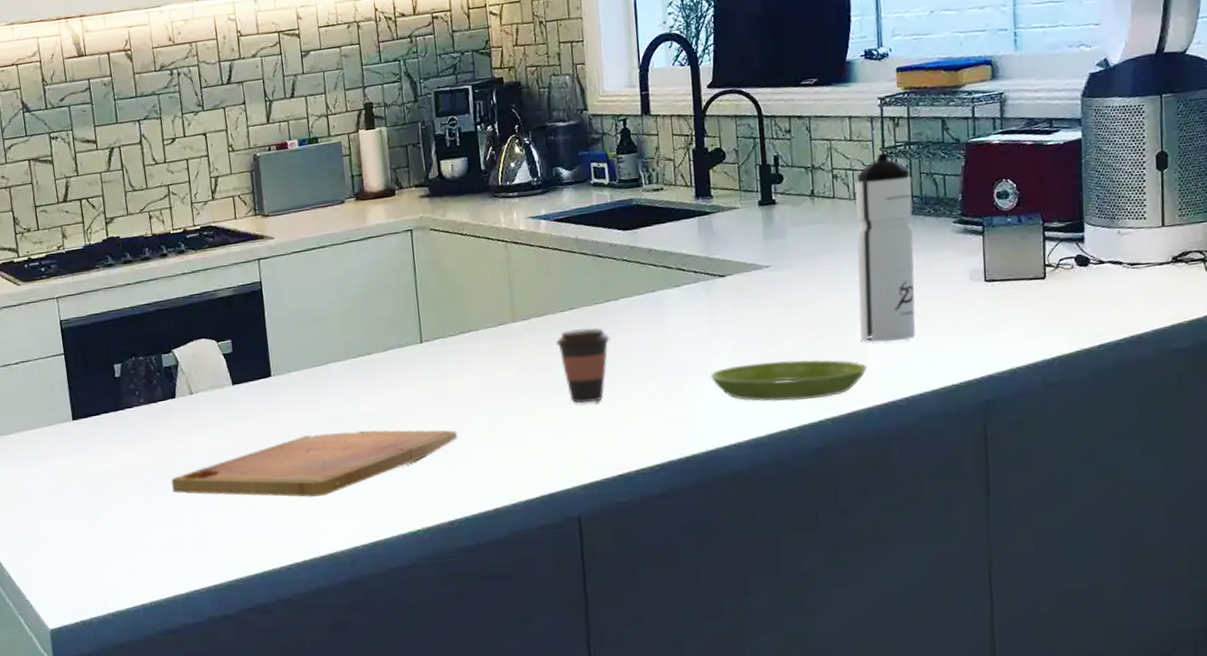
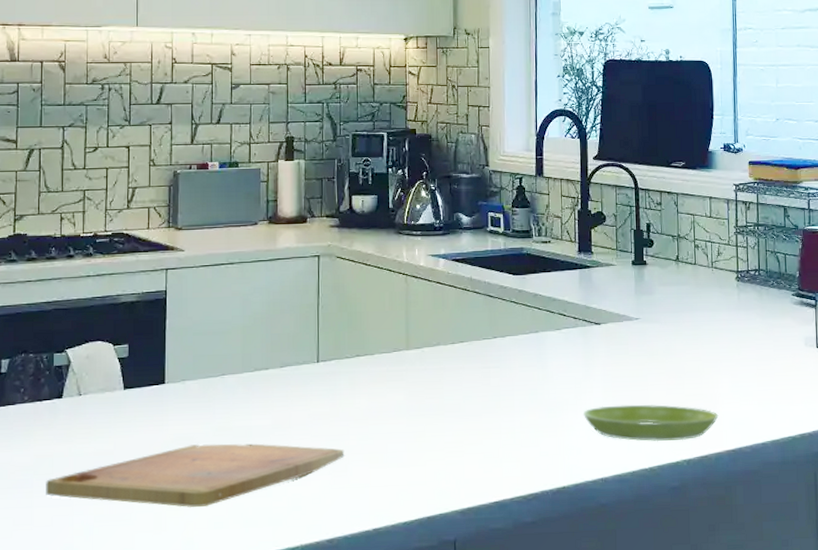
coffee cup: present [555,328,610,403] -> none [445,361,495,431]
water bottle: present [855,153,916,342] -> none [713,231,760,394]

